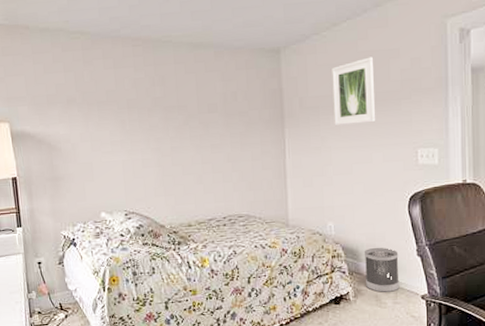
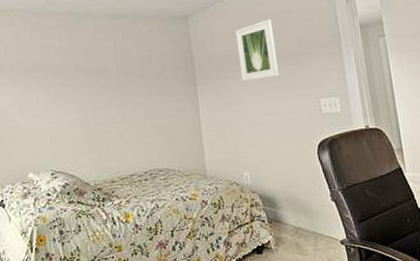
wastebasket: present [365,247,400,293] -> none [281,194,319,240]

